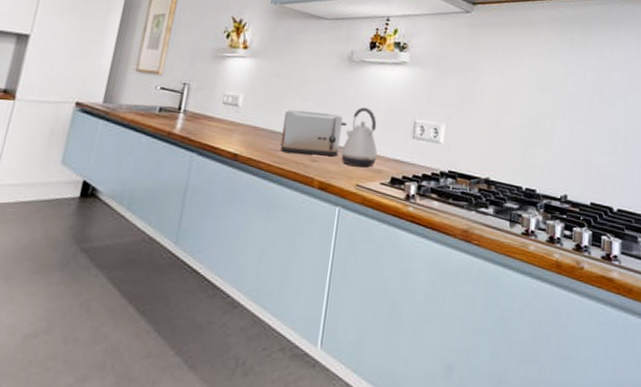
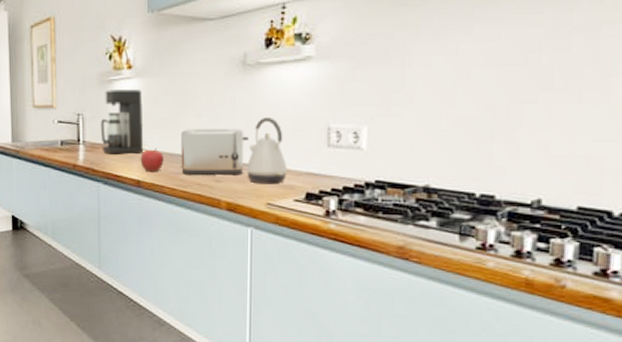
coffee maker: none [202,64,254,128] -> present [100,89,143,154]
fruit: none [240,124,265,147] -> present [140,148,164,172]

